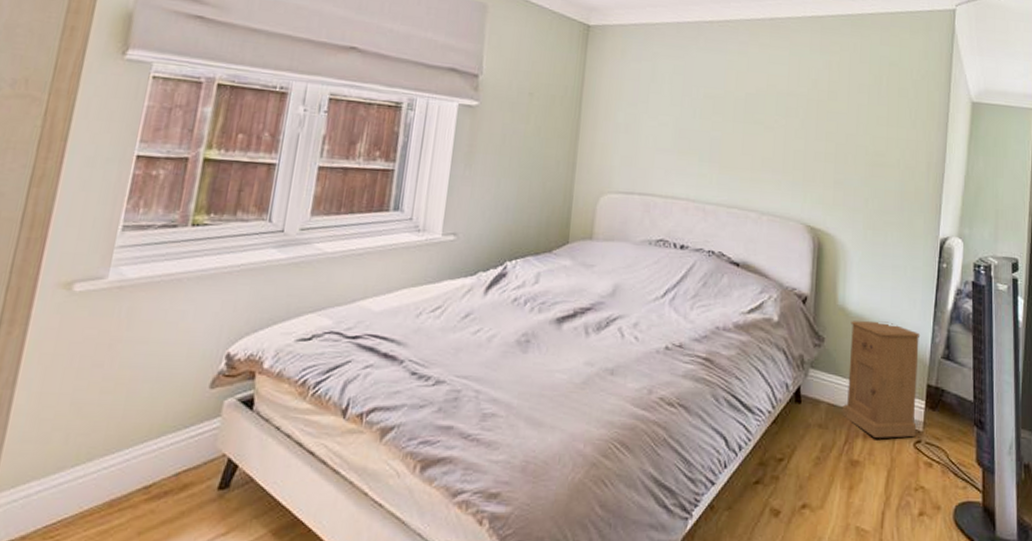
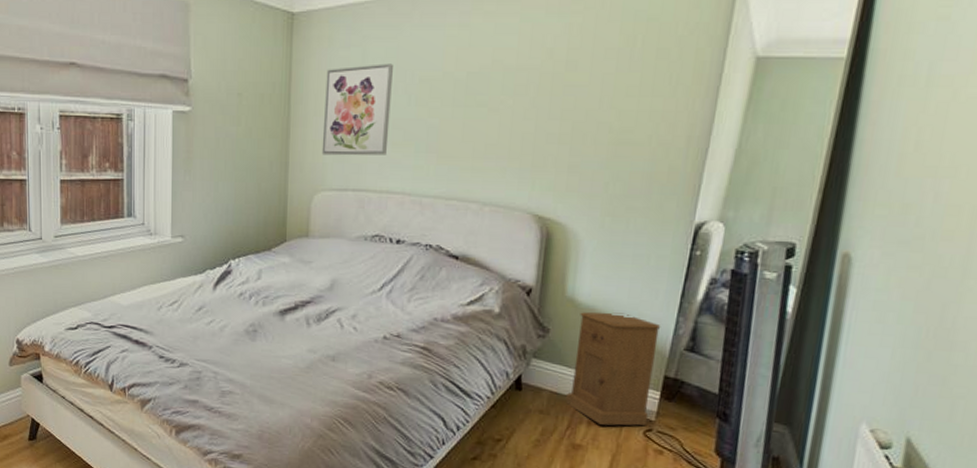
wall art: none [610,78,680,162] -> present [321,63,393,156]

